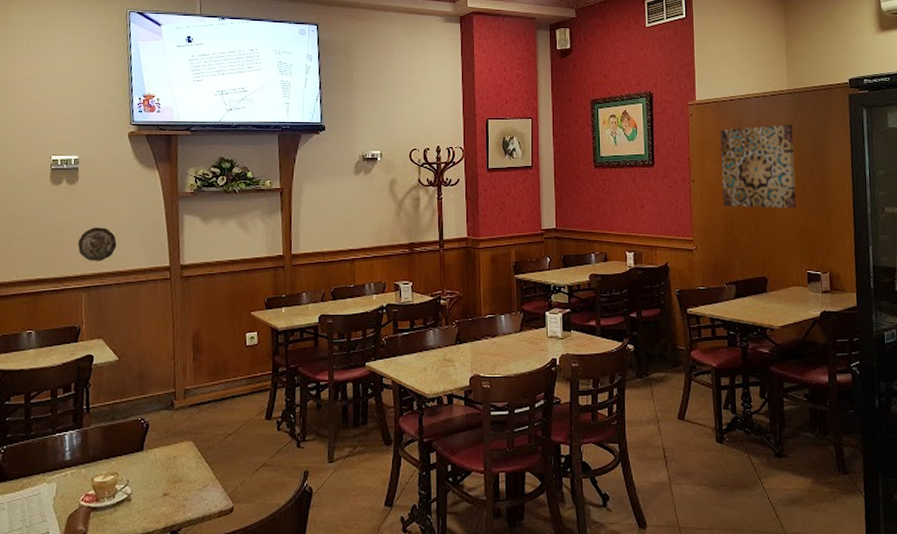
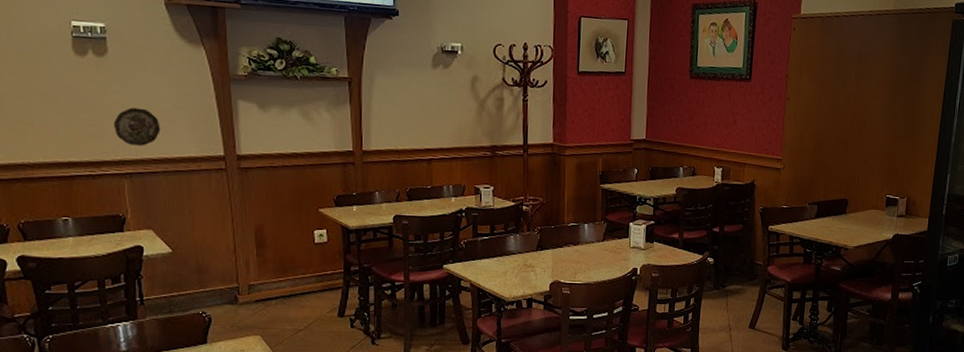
wall art: present [720,124,797,208] -> none [815,46,893,134]

